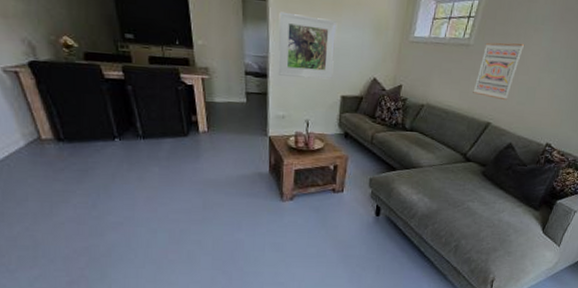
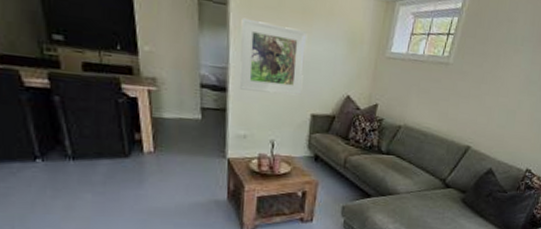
wall art: present [473,42,525,101] -> none [452,61,505,124]

